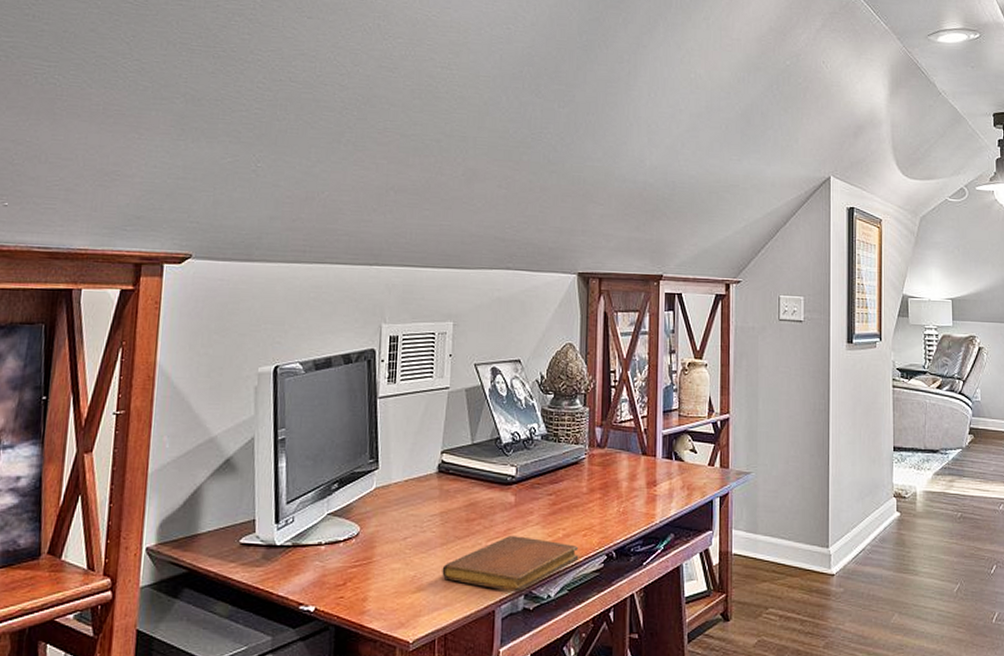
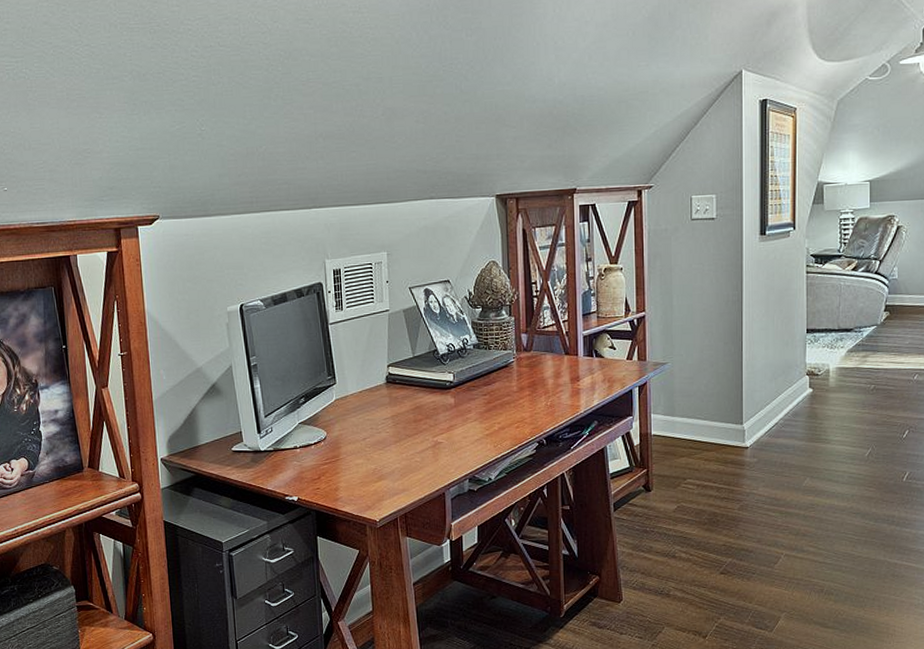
notebook: present [442,536,579,592] -> none [397,431,514,477]

